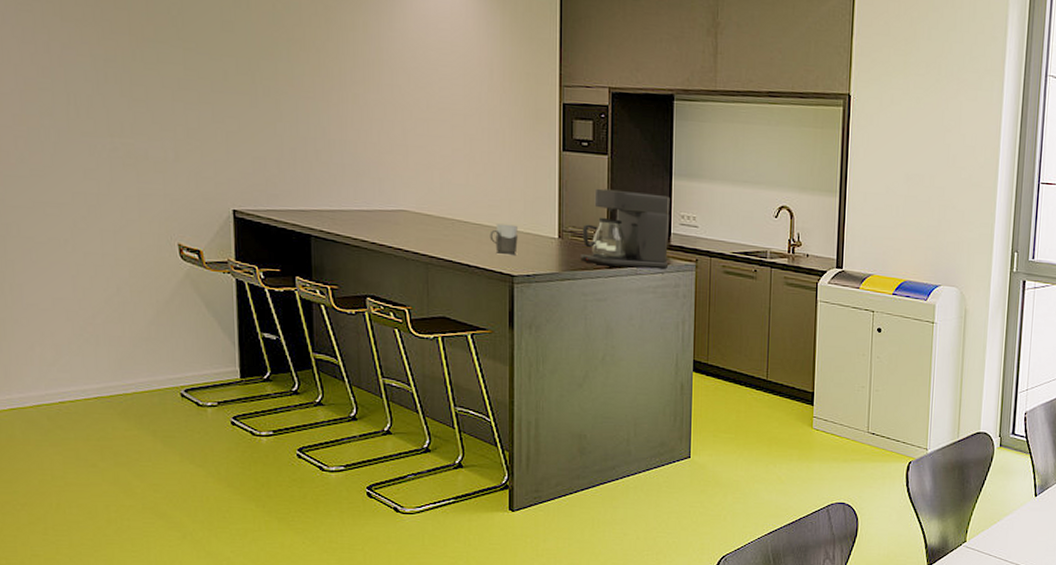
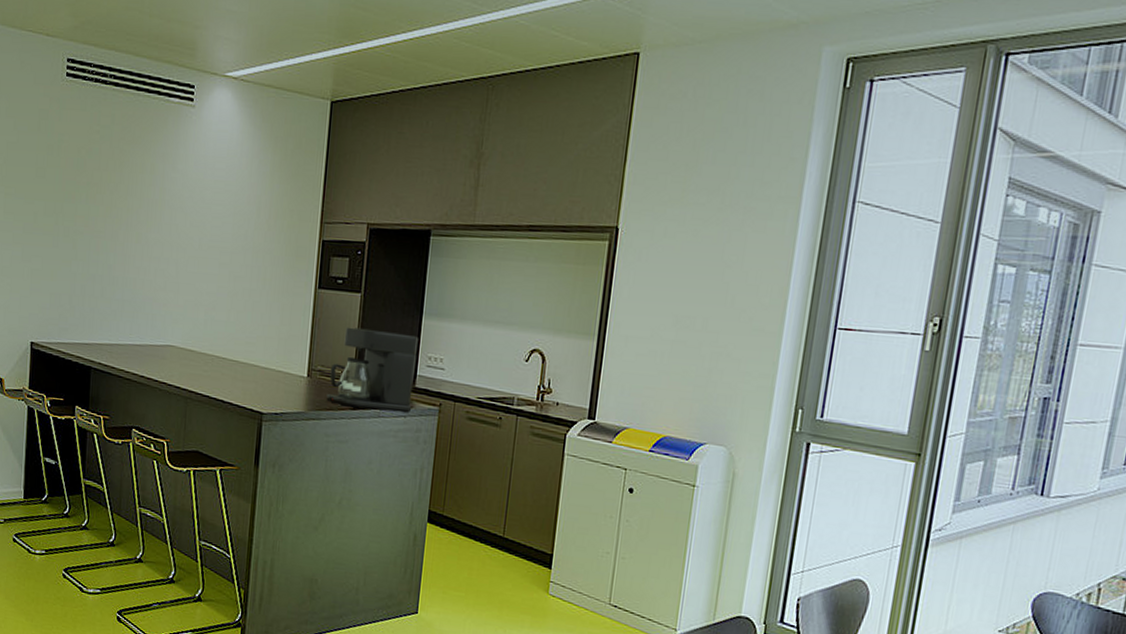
mug: present [489,224,518,256] -> none [244,361,270,394]

